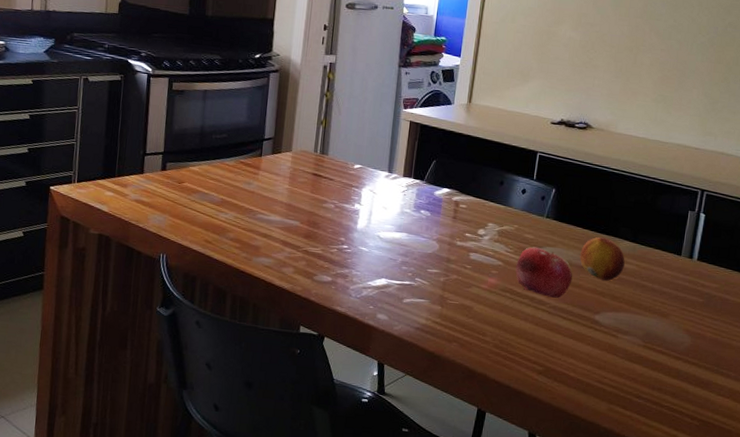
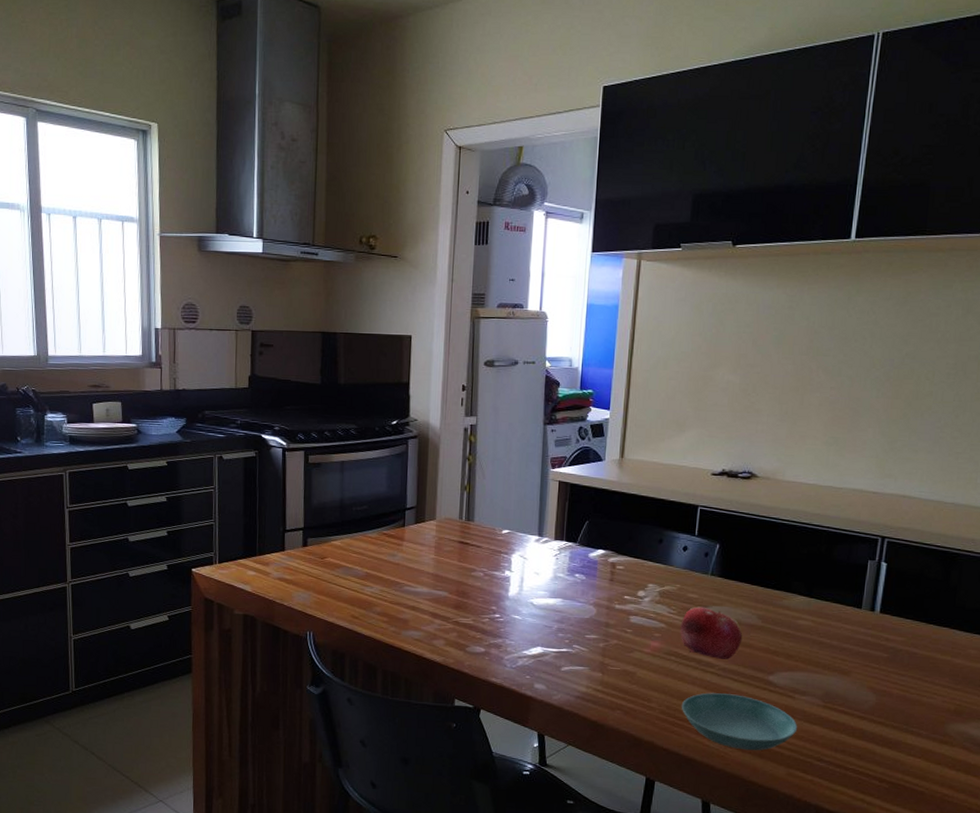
saucer: none [513,329,620,386] -> present [681,693,798,751]
fruit: present [579,237,625,281] -> none [749,593,799,639]

